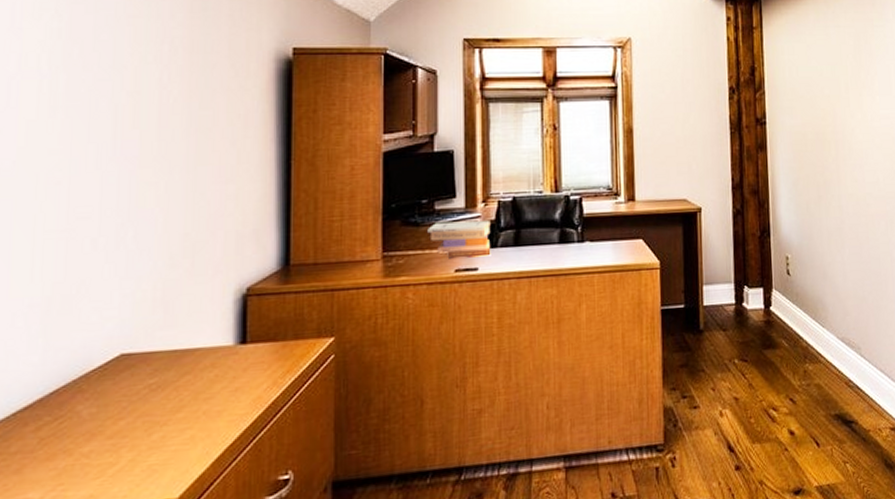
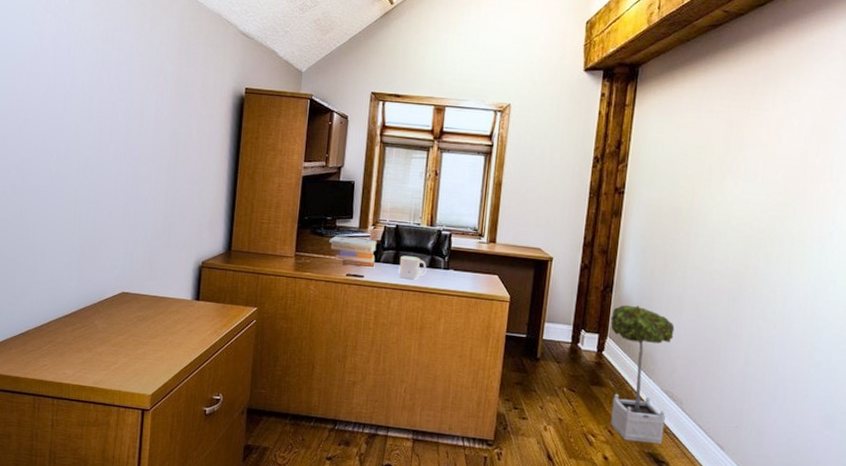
mug: none [522,233,557,263] -> present [399,255,427,280]
potted tree: none [773,247,848,406] -> present [610,304,675,444]

